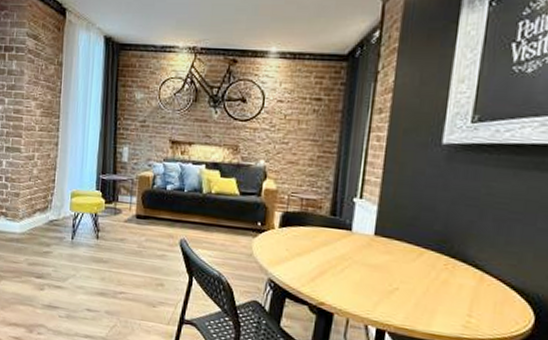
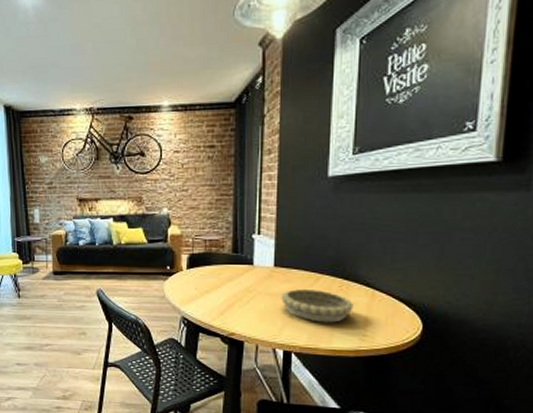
decorative bowl: none [379,262,459,304] -> present [281,289,354,323]

